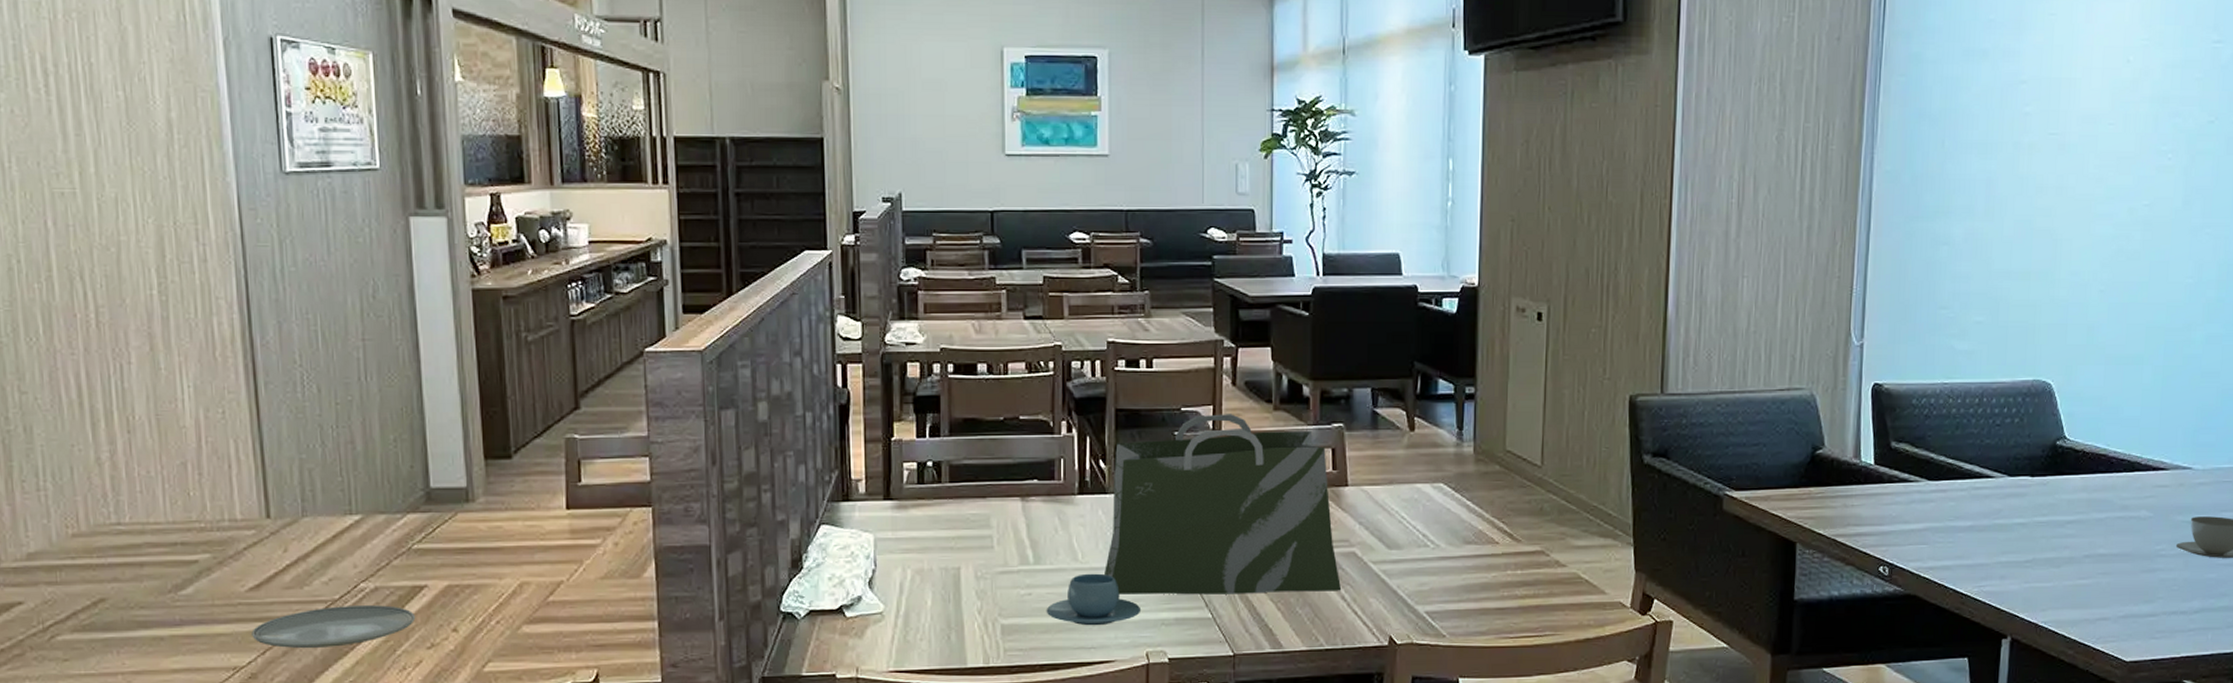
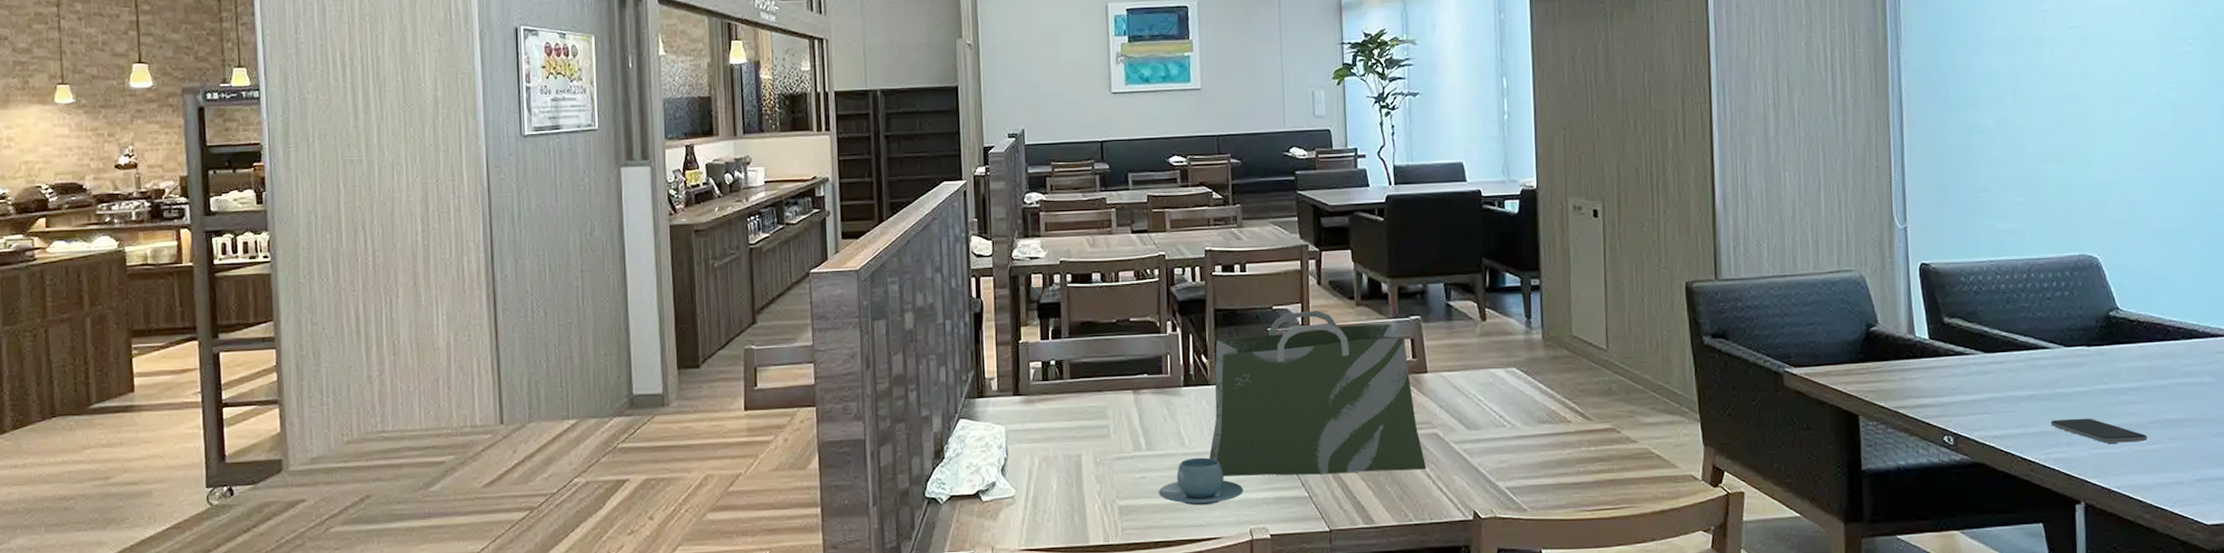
plate: present [251,605,416,648] -> none [485,497,619,536]
smartphone: none [1986,550,2079,577] -> present [2051,418,2147,443]

